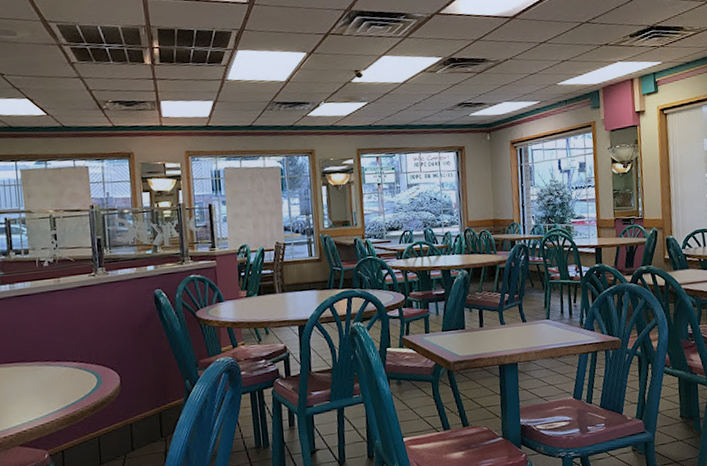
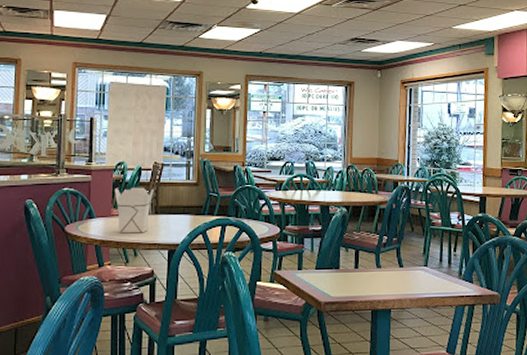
takeout container: none [239,267,279,314] -> present [114,187,154,234]

